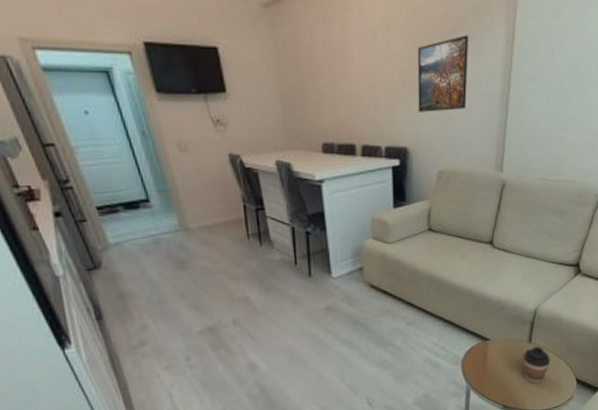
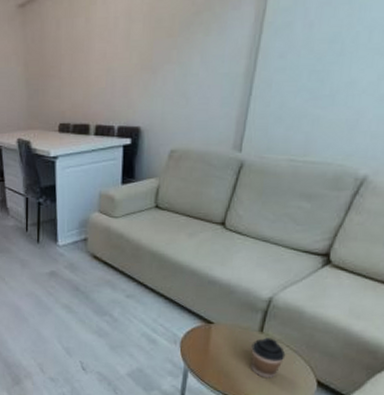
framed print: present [417,35,468,112] -> none [154,16,212,93]

